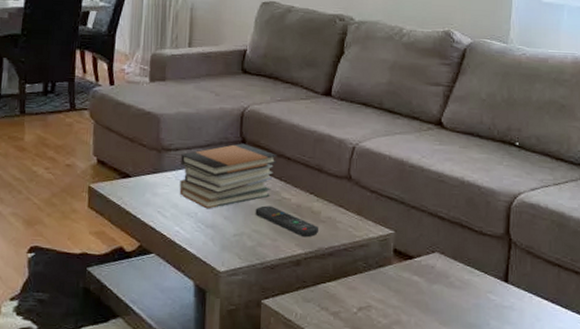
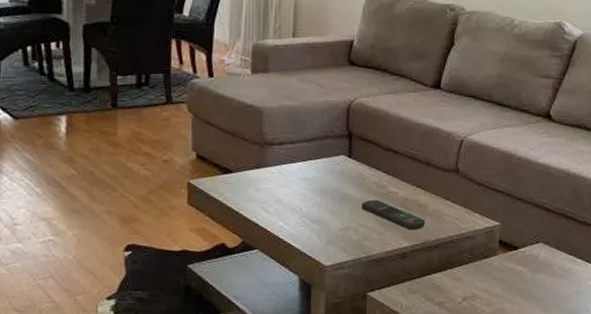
book stack: present [179,143,278,209] -> none [283,137,385,204]

